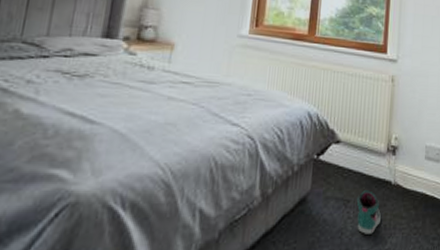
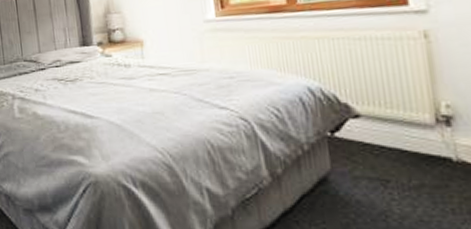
sneaker: present [356,190,381,236] -> none [399,169,444,220]

